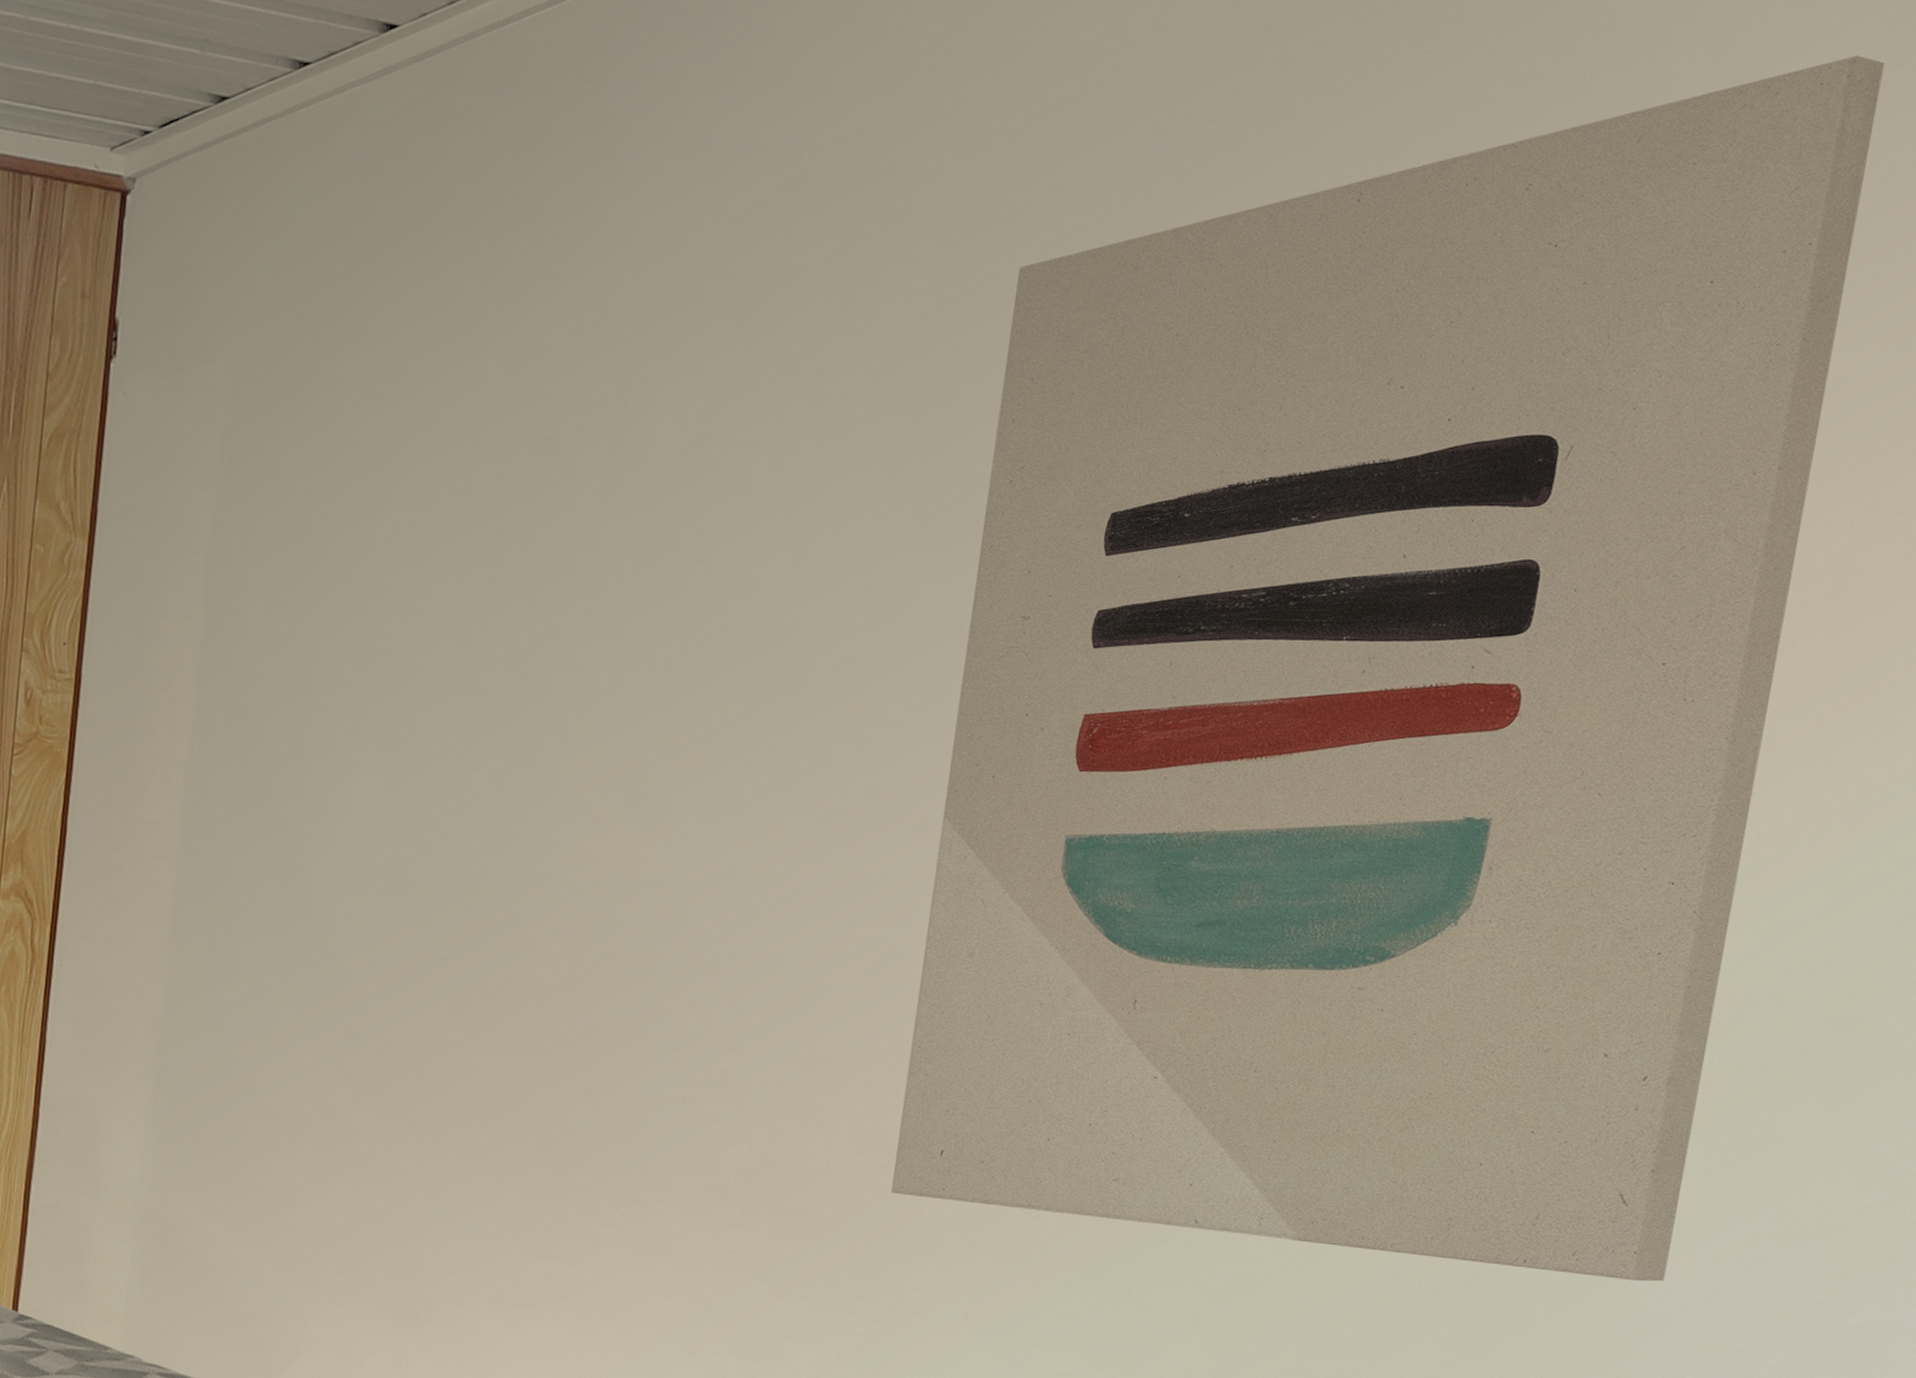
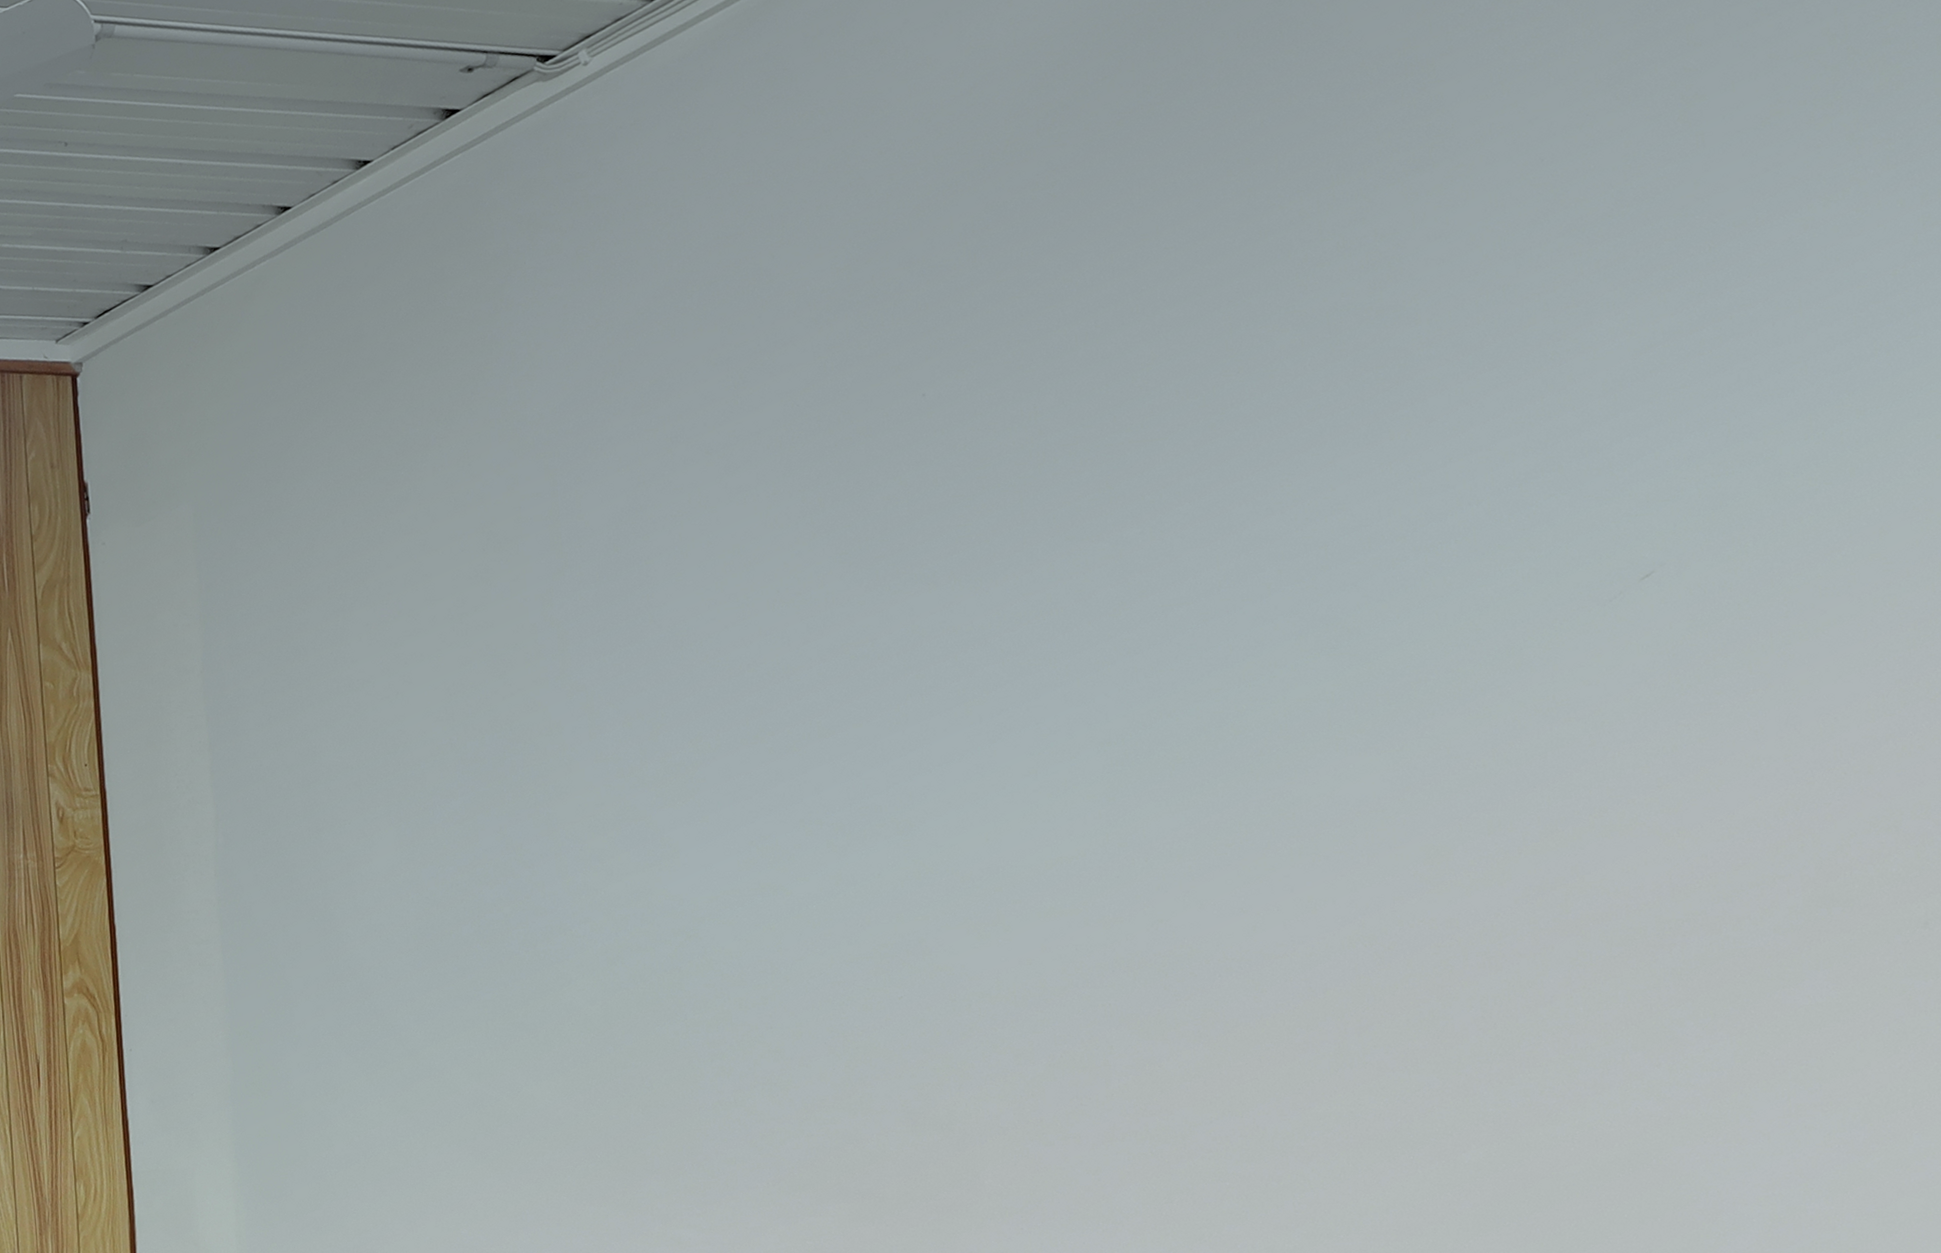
wall art: present [890,56,1885,1282] -> none [888,59,1720,1167]

